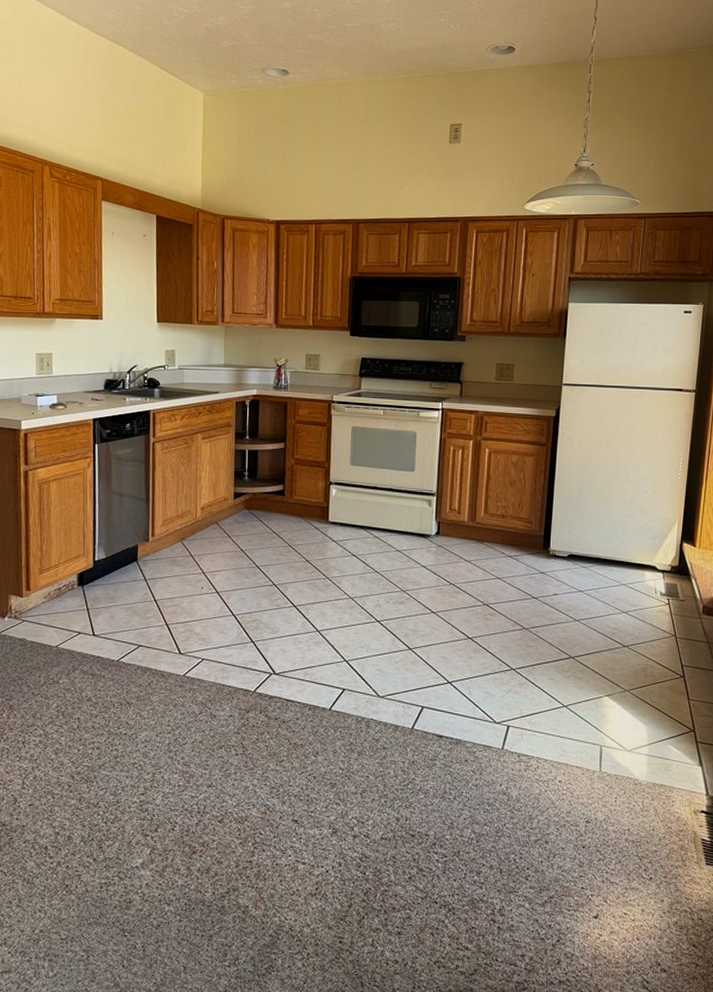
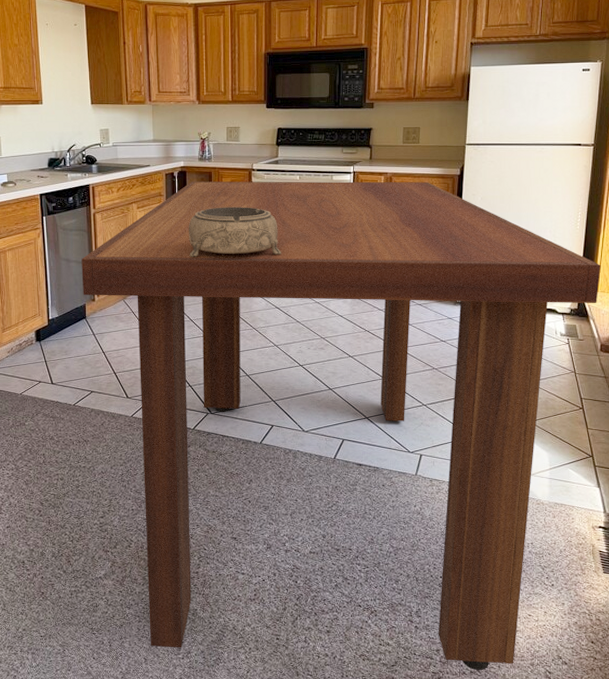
dining table: none [135,412,703,980] -> present [81,181,601,671]
decorative bowl: none [258,441,361,497] -> present [188,207,281,258]

